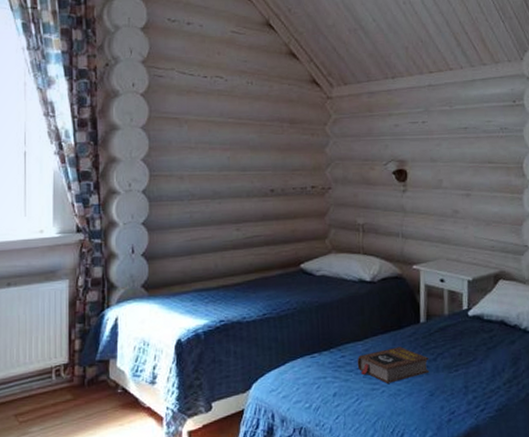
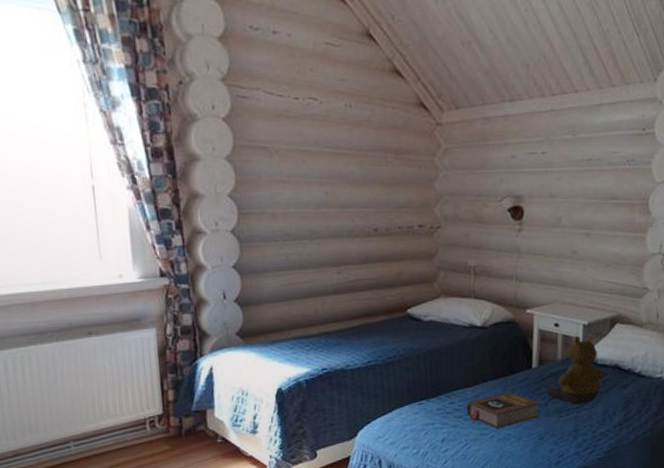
bear: none [434,289,492,361] -> present [546,333,605,405]

